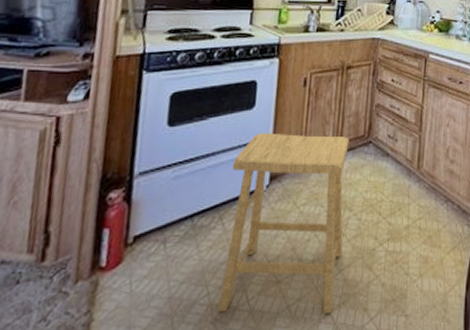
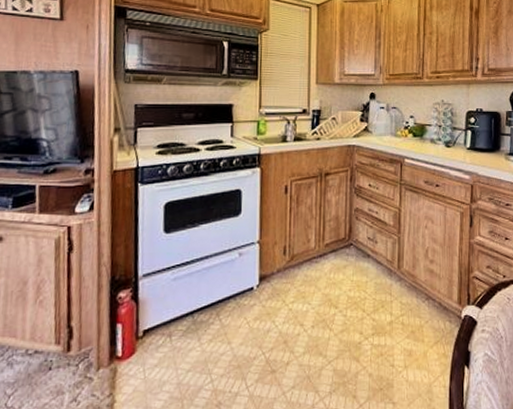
stool: present [218,132,349,315] -> none [221,237,331,401]

